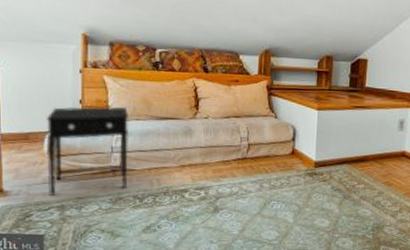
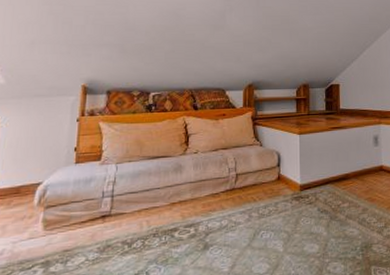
side table: present [46,106,128,196] -> none [34,150,121,252]

